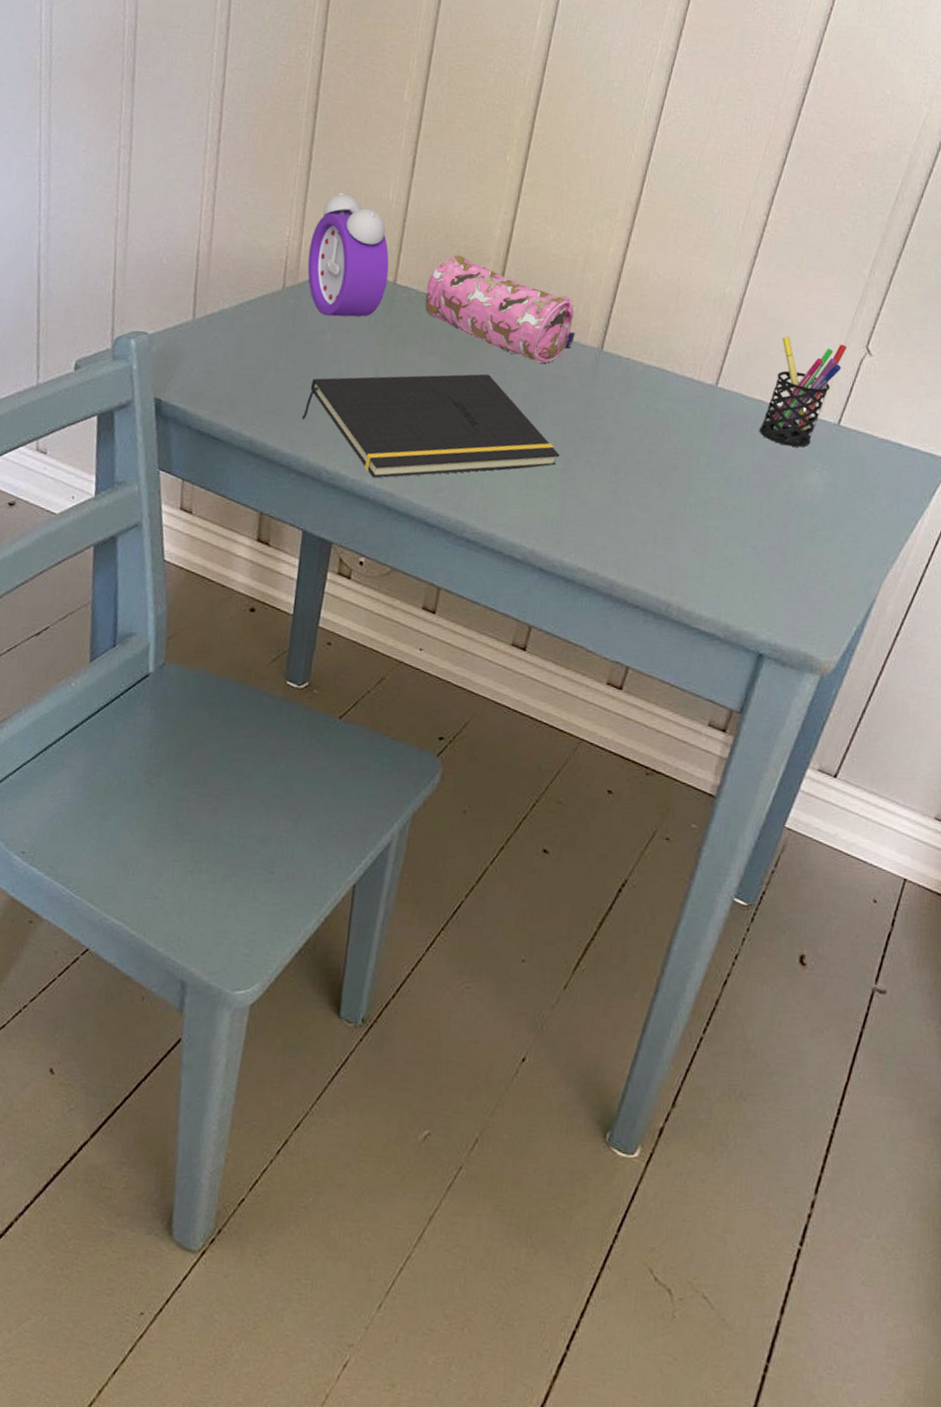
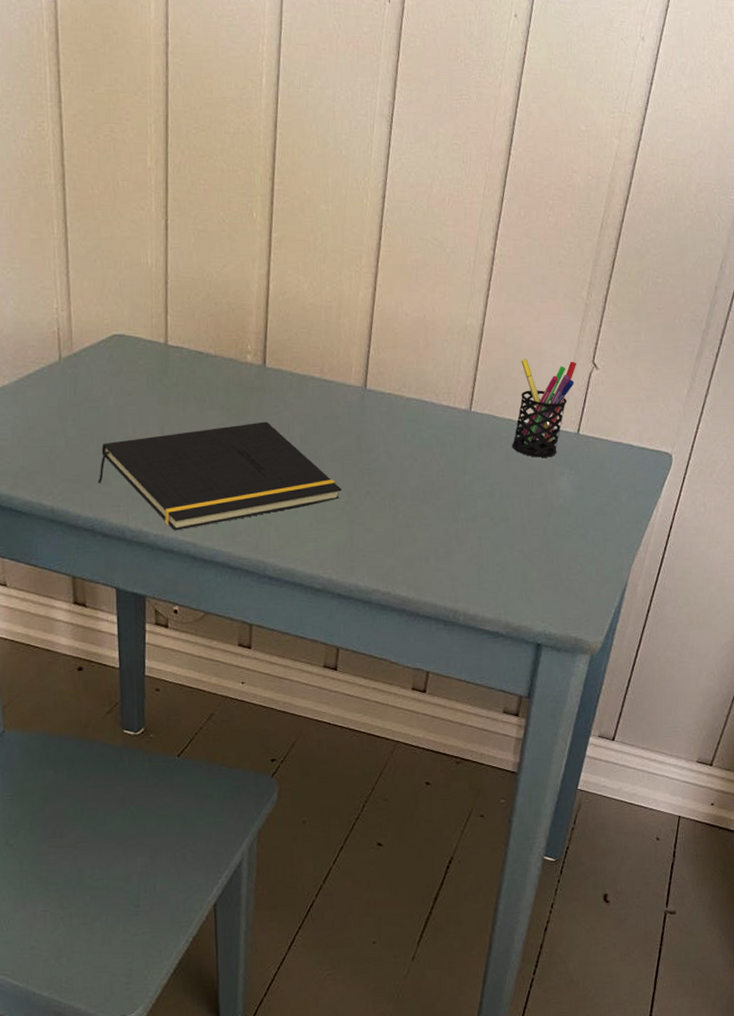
alarm clock: present [307,192,389,317] -> none [79,261,159,382]
pencil case: present [425,255,576,363] -> none [197,312,340,406]

